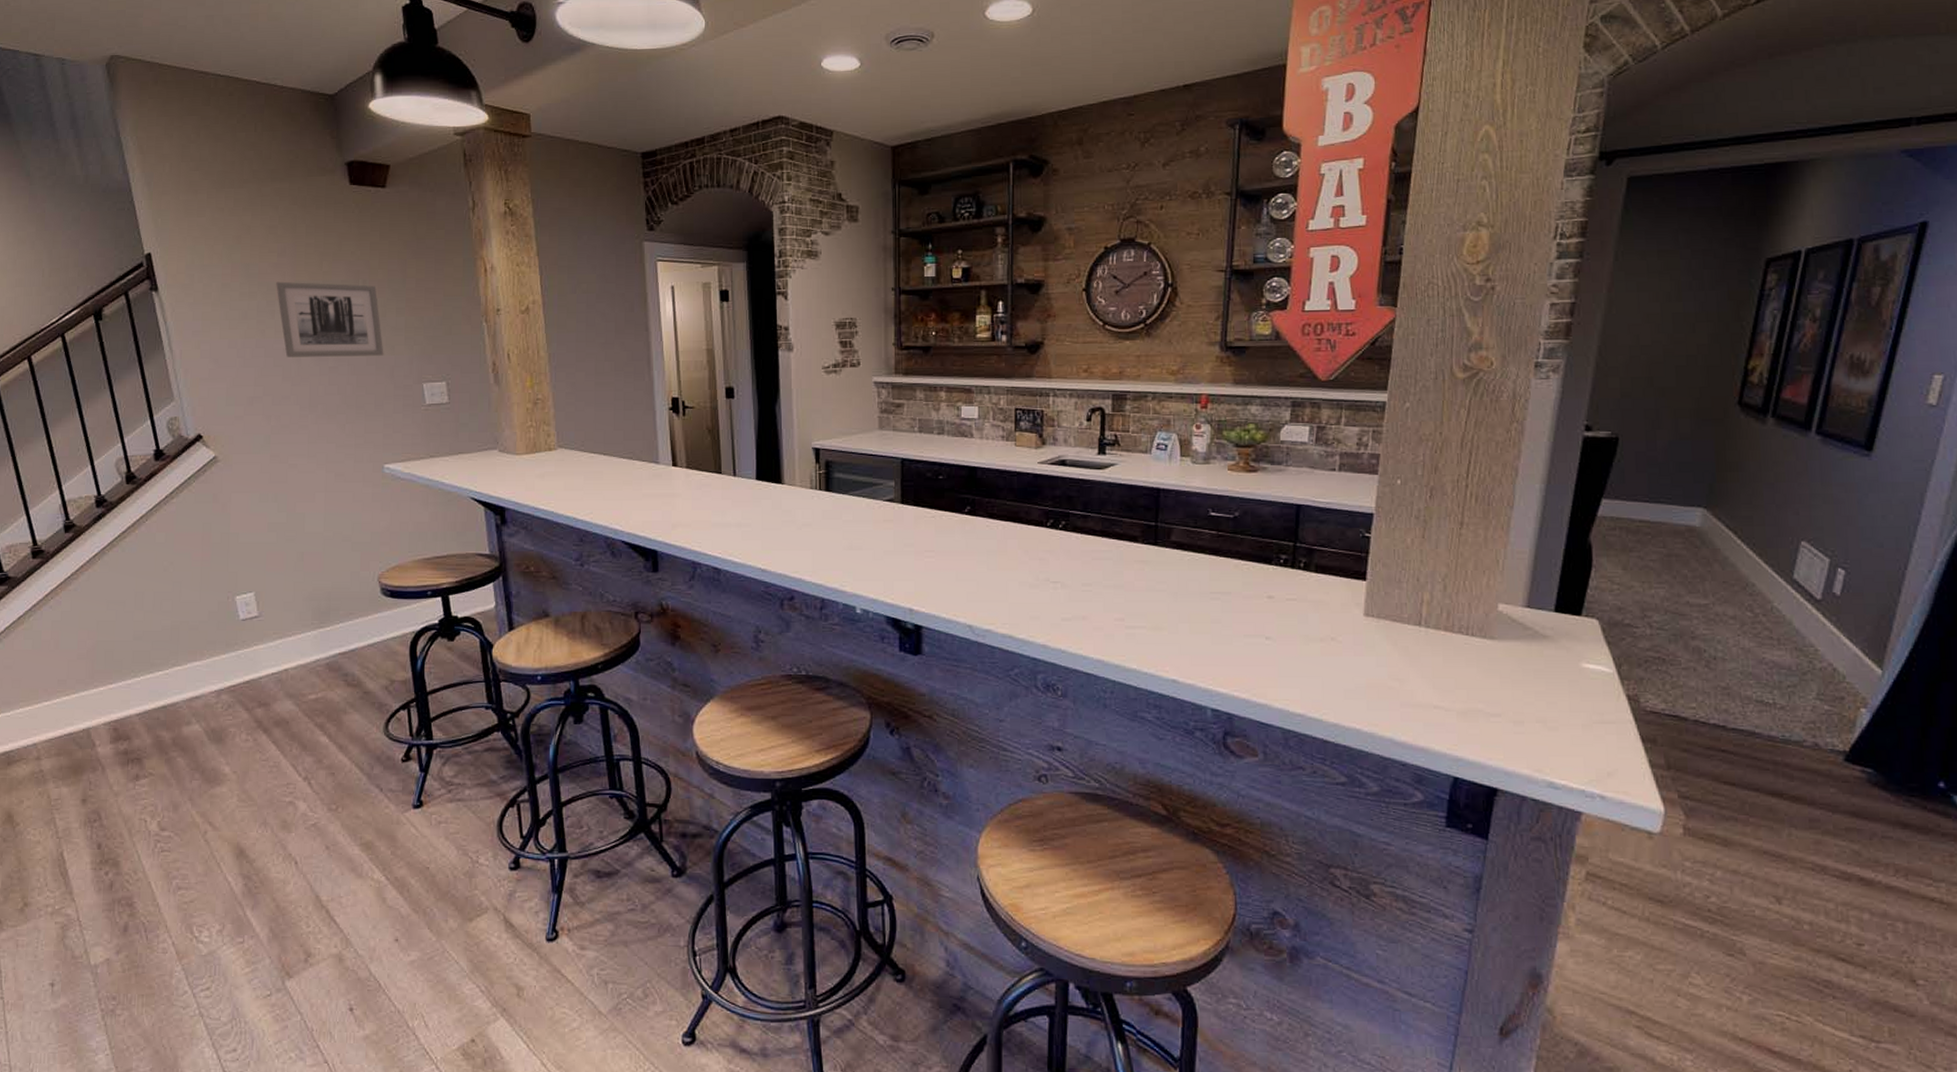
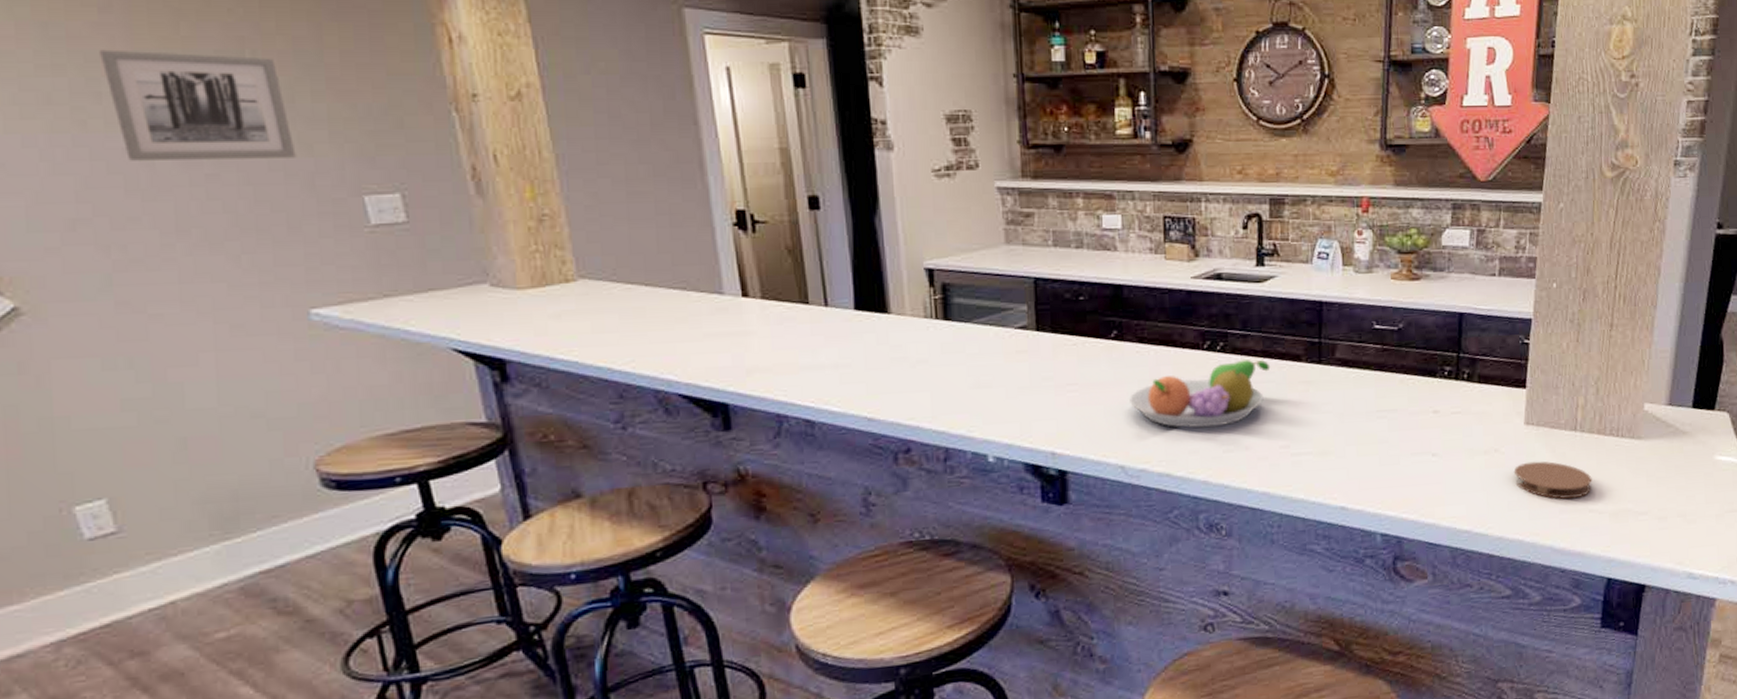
fruit bowl: none [979,538,1109,597] -> present [1130,360,1271,428]
coaster: none [1351,653,1438,694] -> present [1513,461,1592,499]

